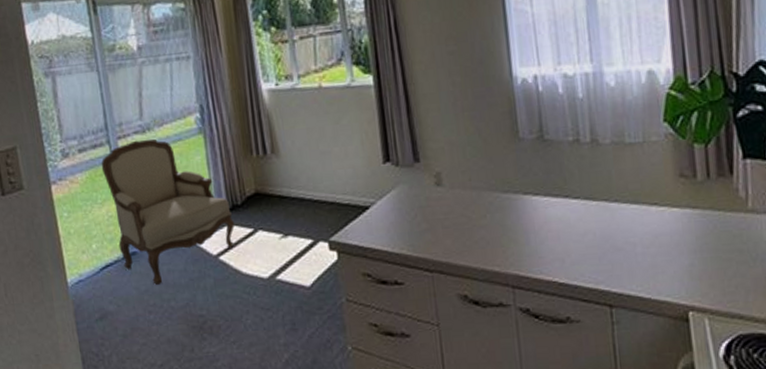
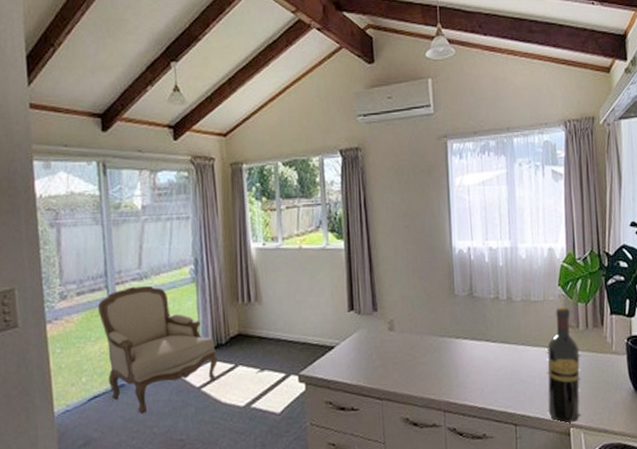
wine bottle: none [651,149,702,305] -> present [547,307,580,423]

